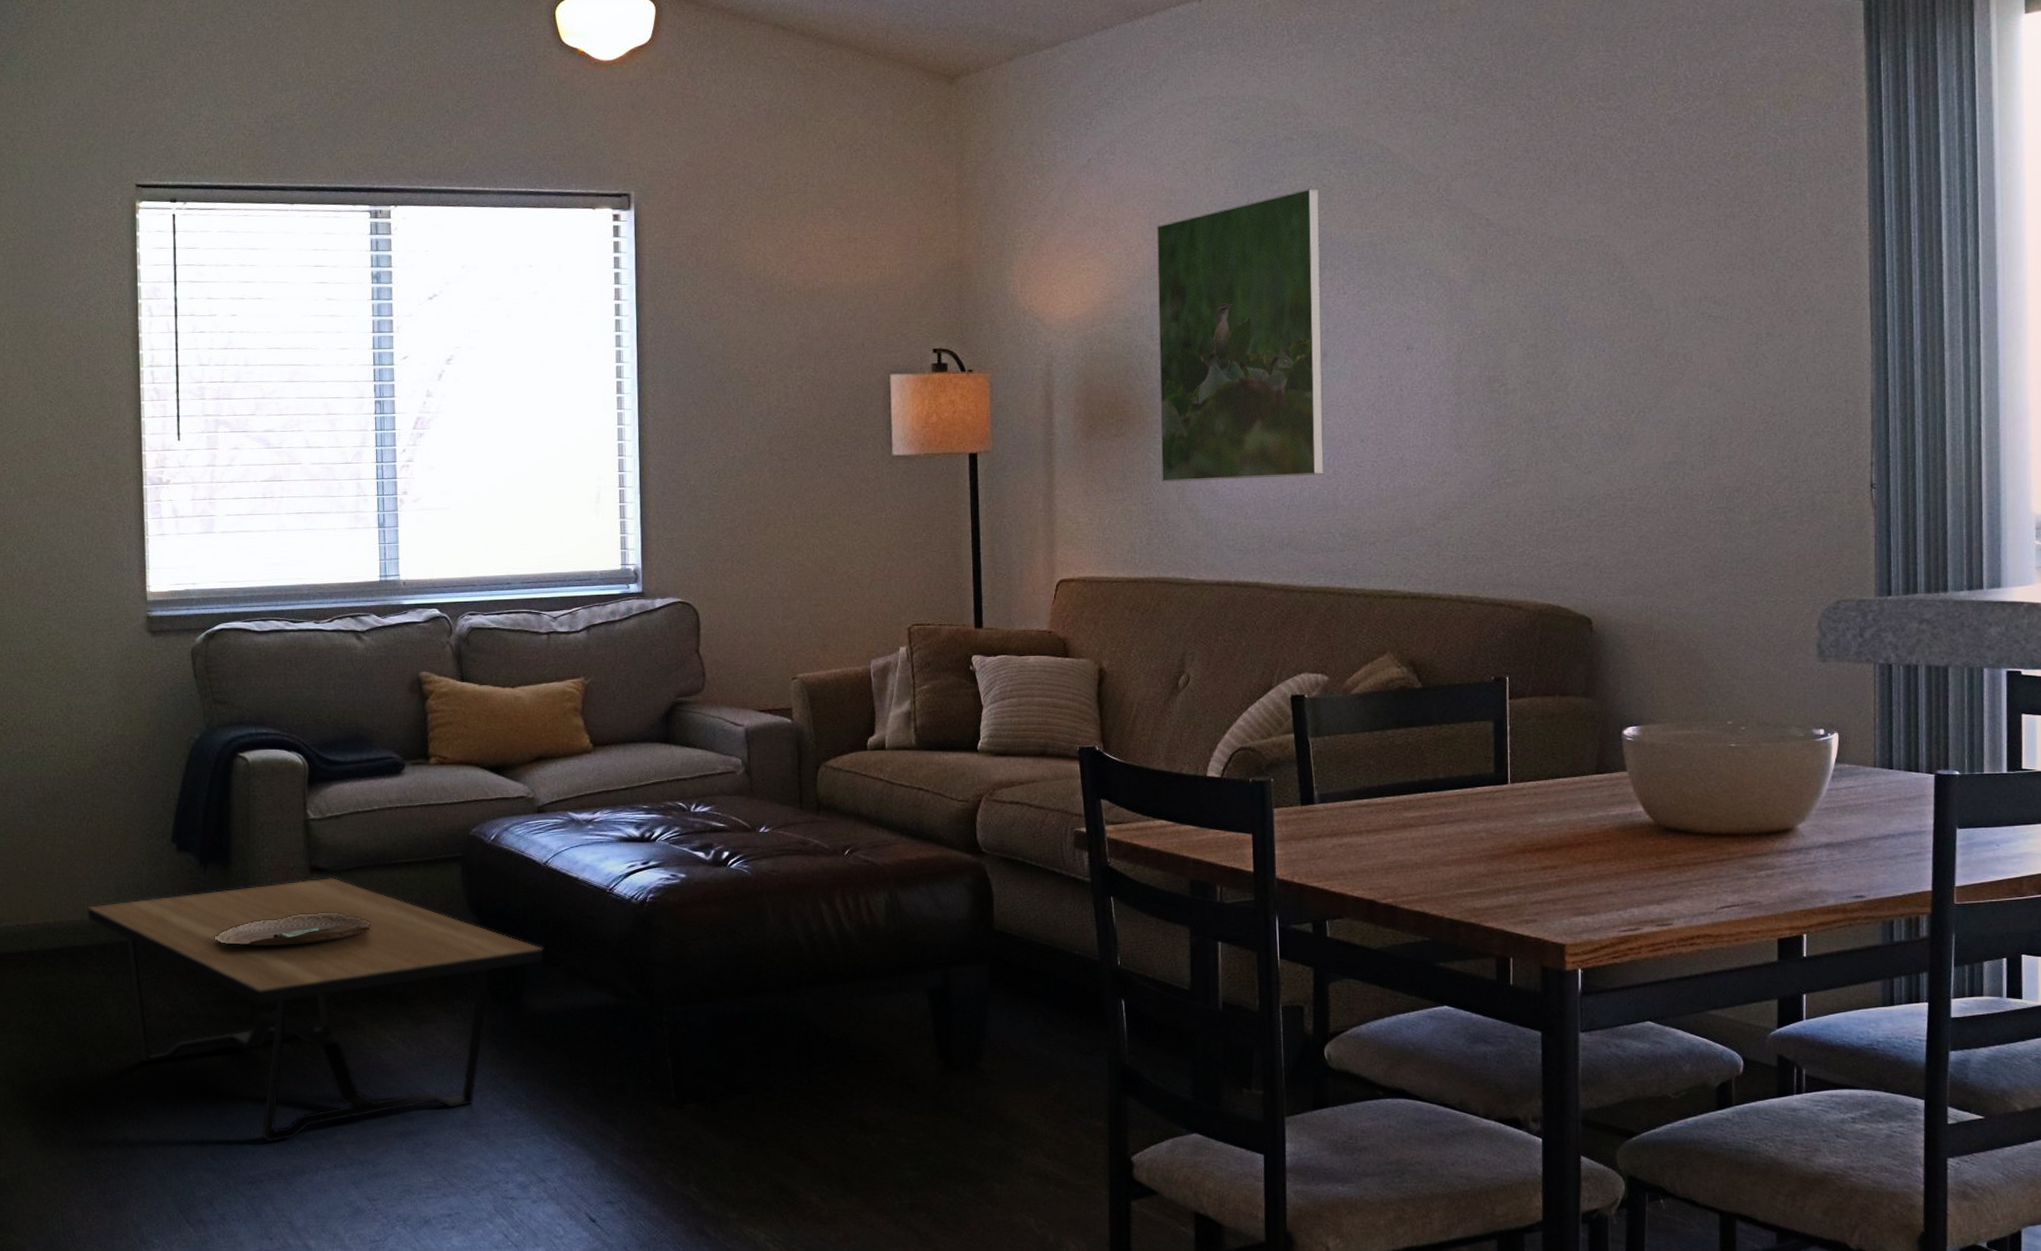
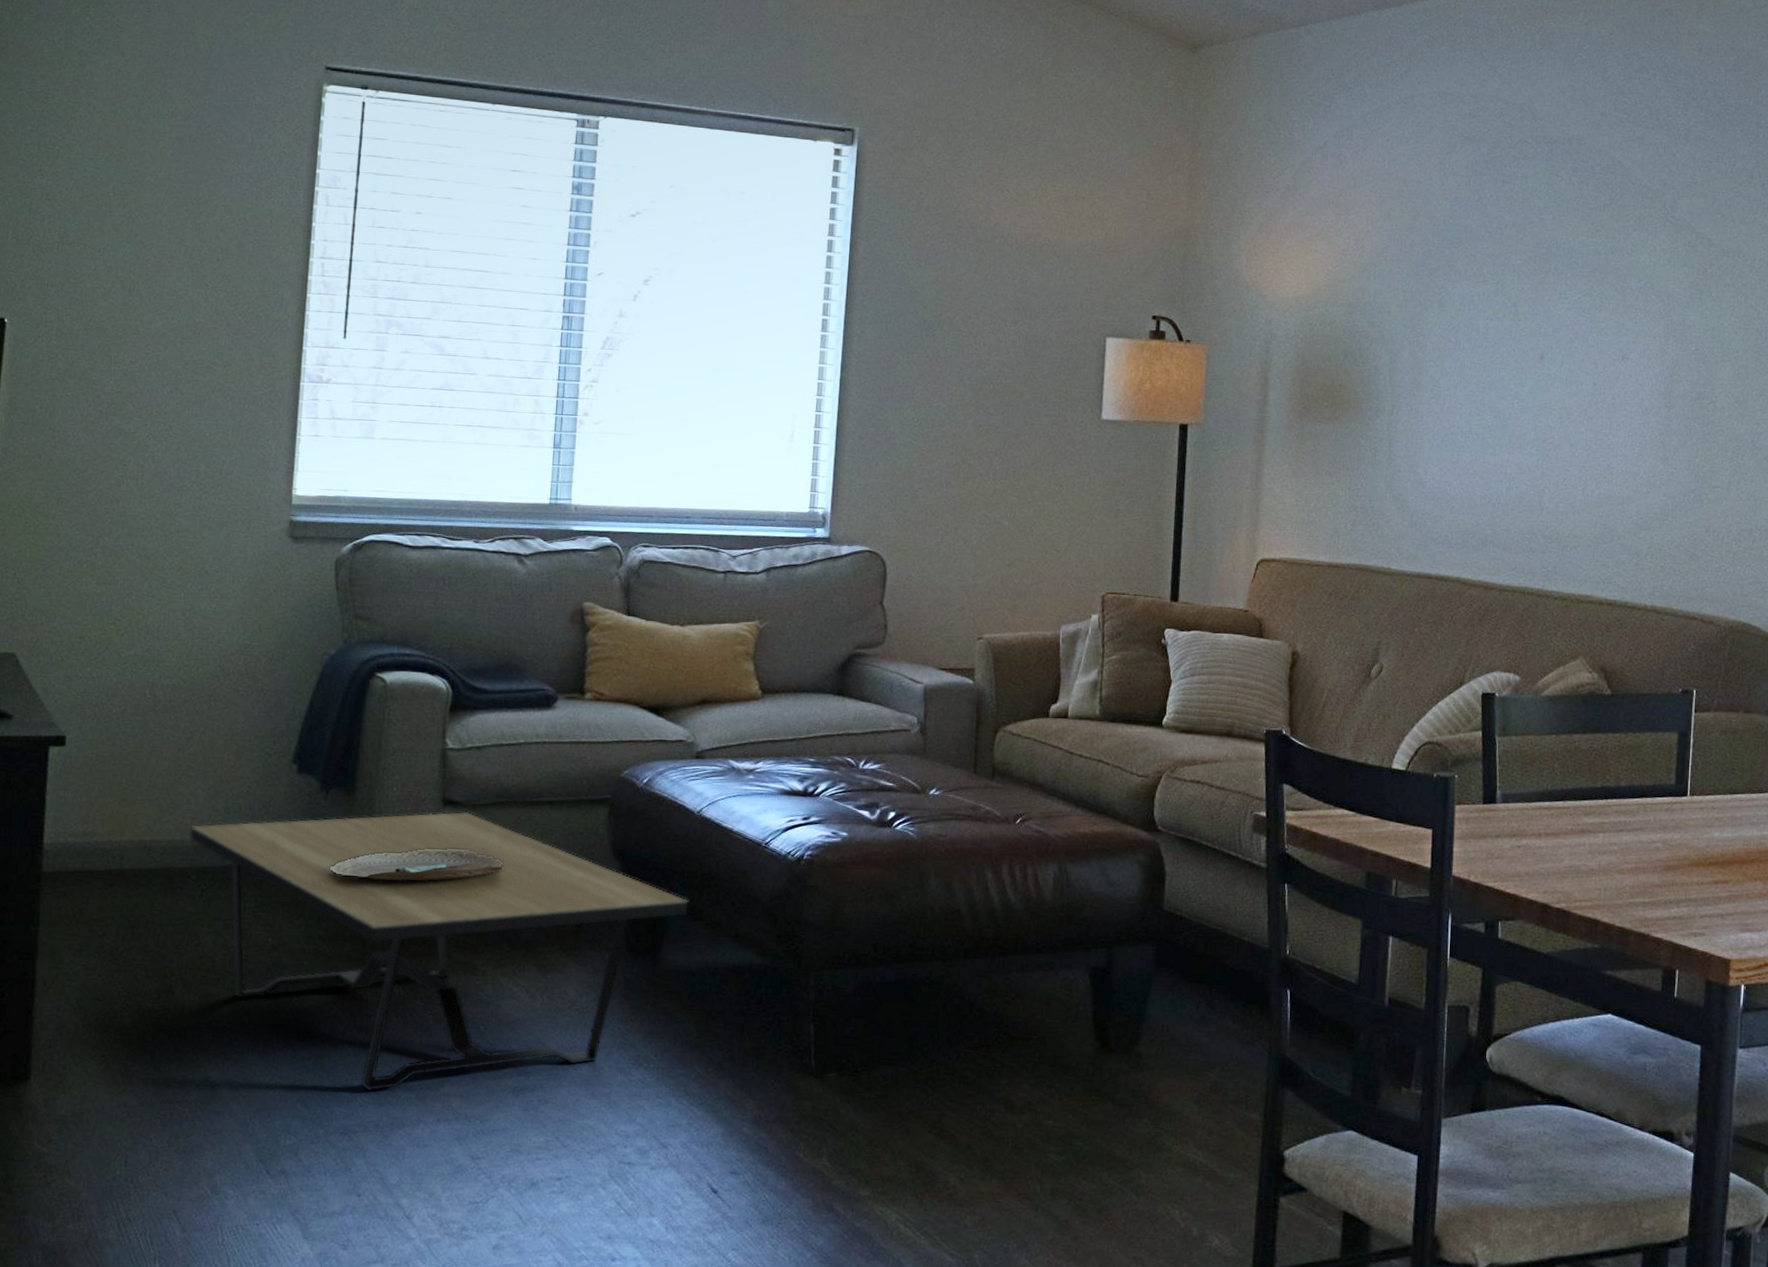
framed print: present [1157,188,1325,483] -> none [1371,192,1550,476]

